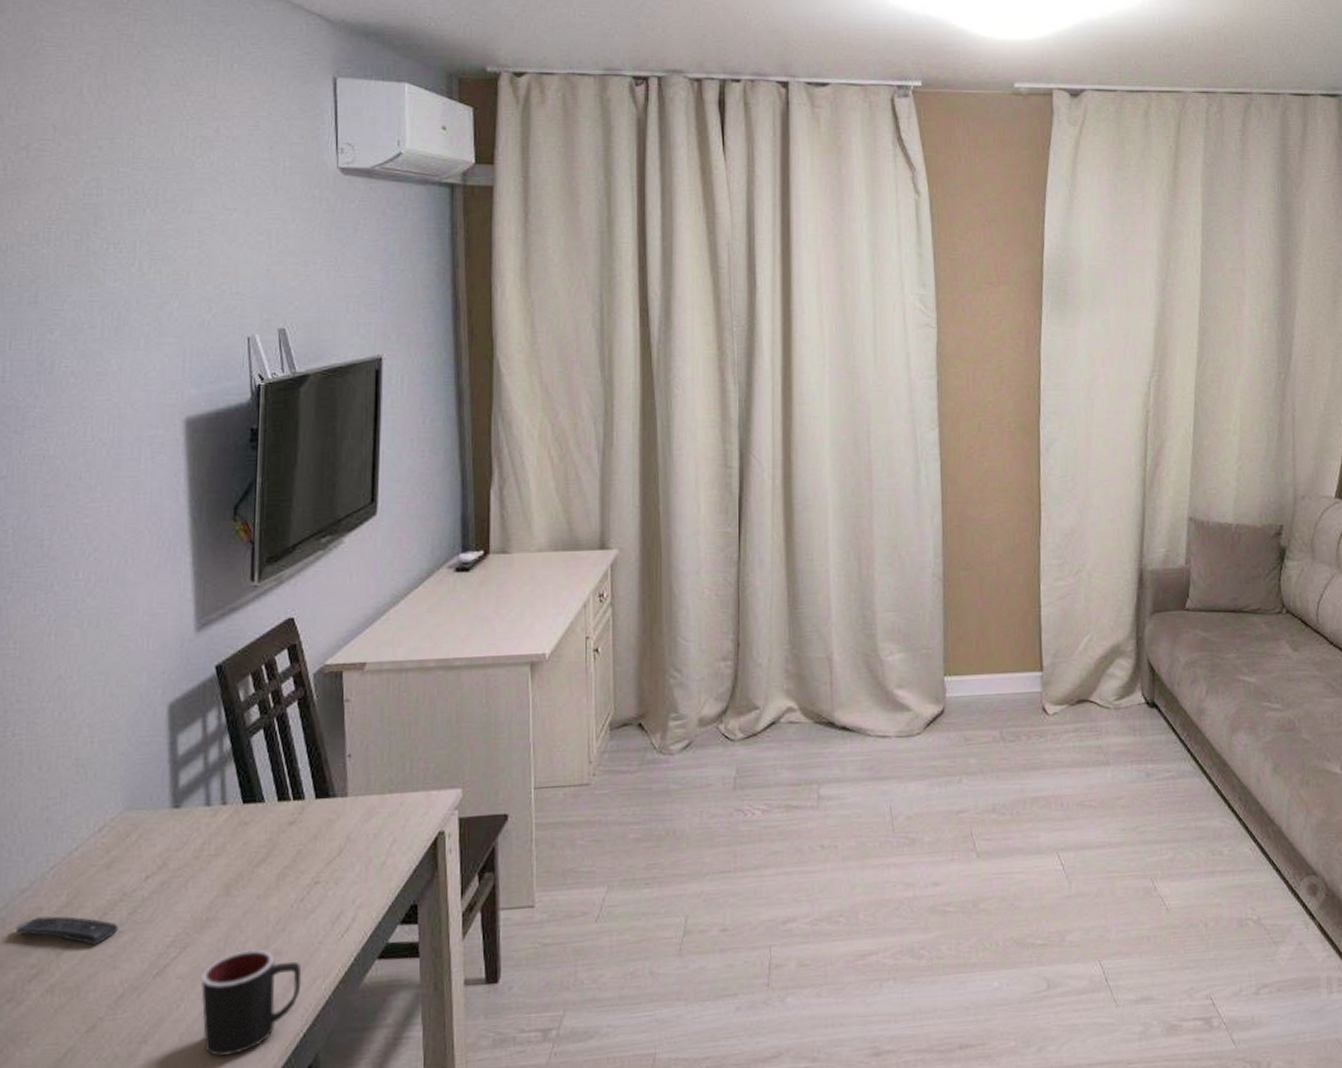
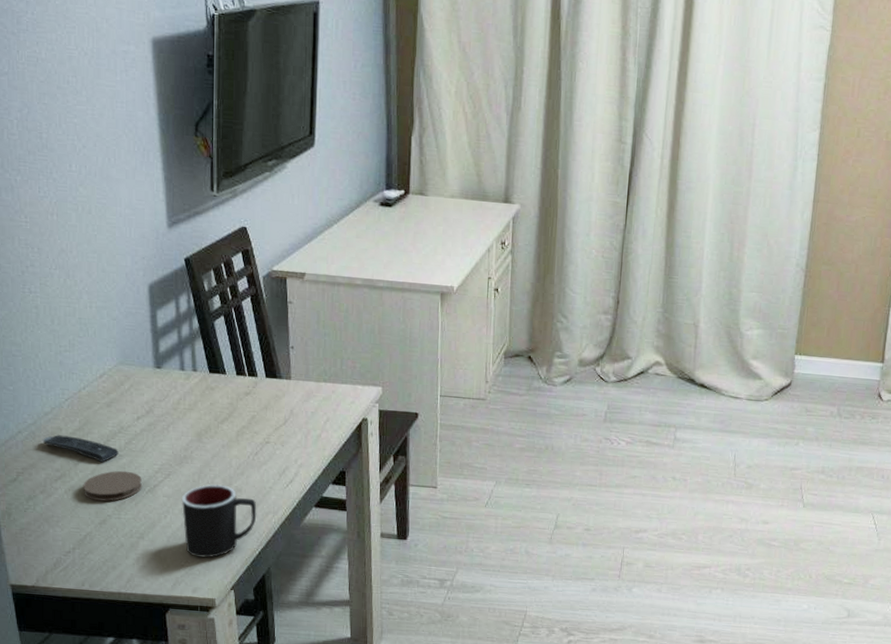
coaster: none [66,951,149,1000] -> present [83,470,143,502]

